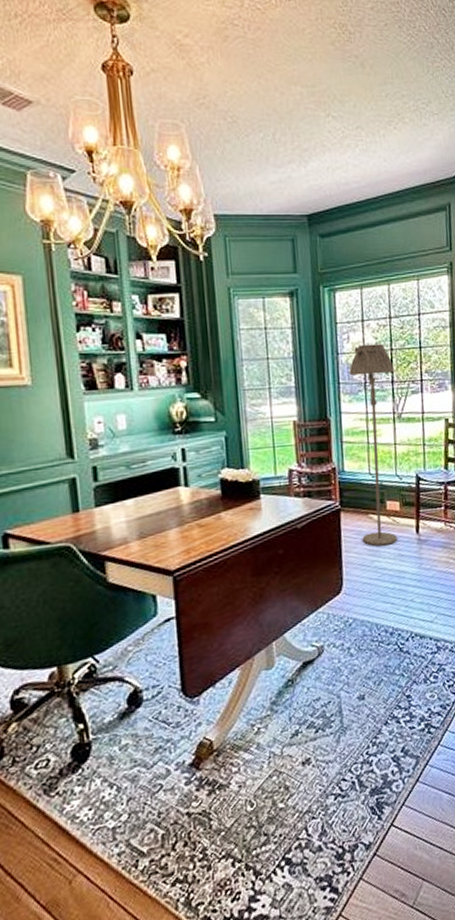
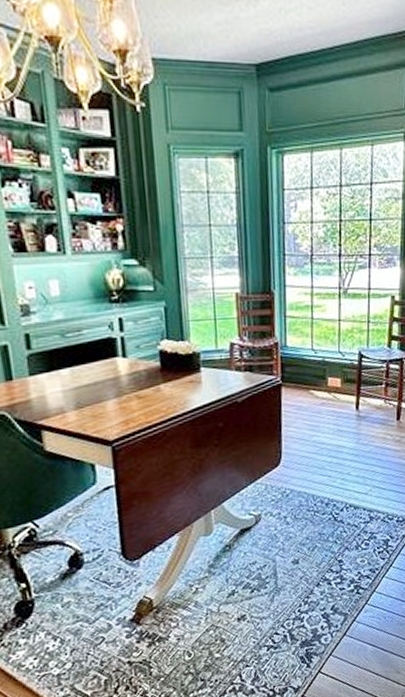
floor lamp: present [349,343,397,547] -> none [295,214,343,422]

